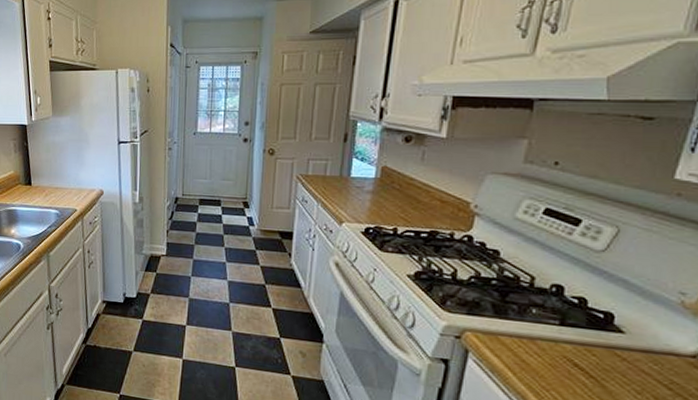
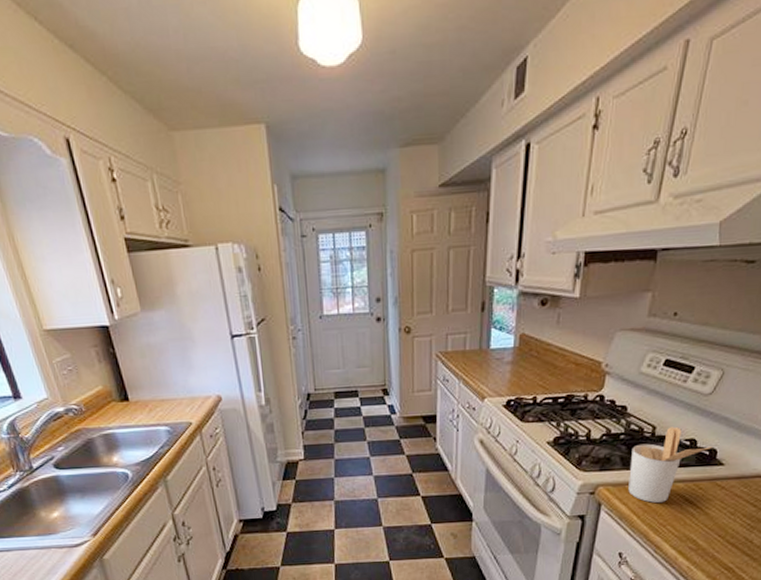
utensil holder: none [501,280,609,363] -> present [628,426,714,503]

